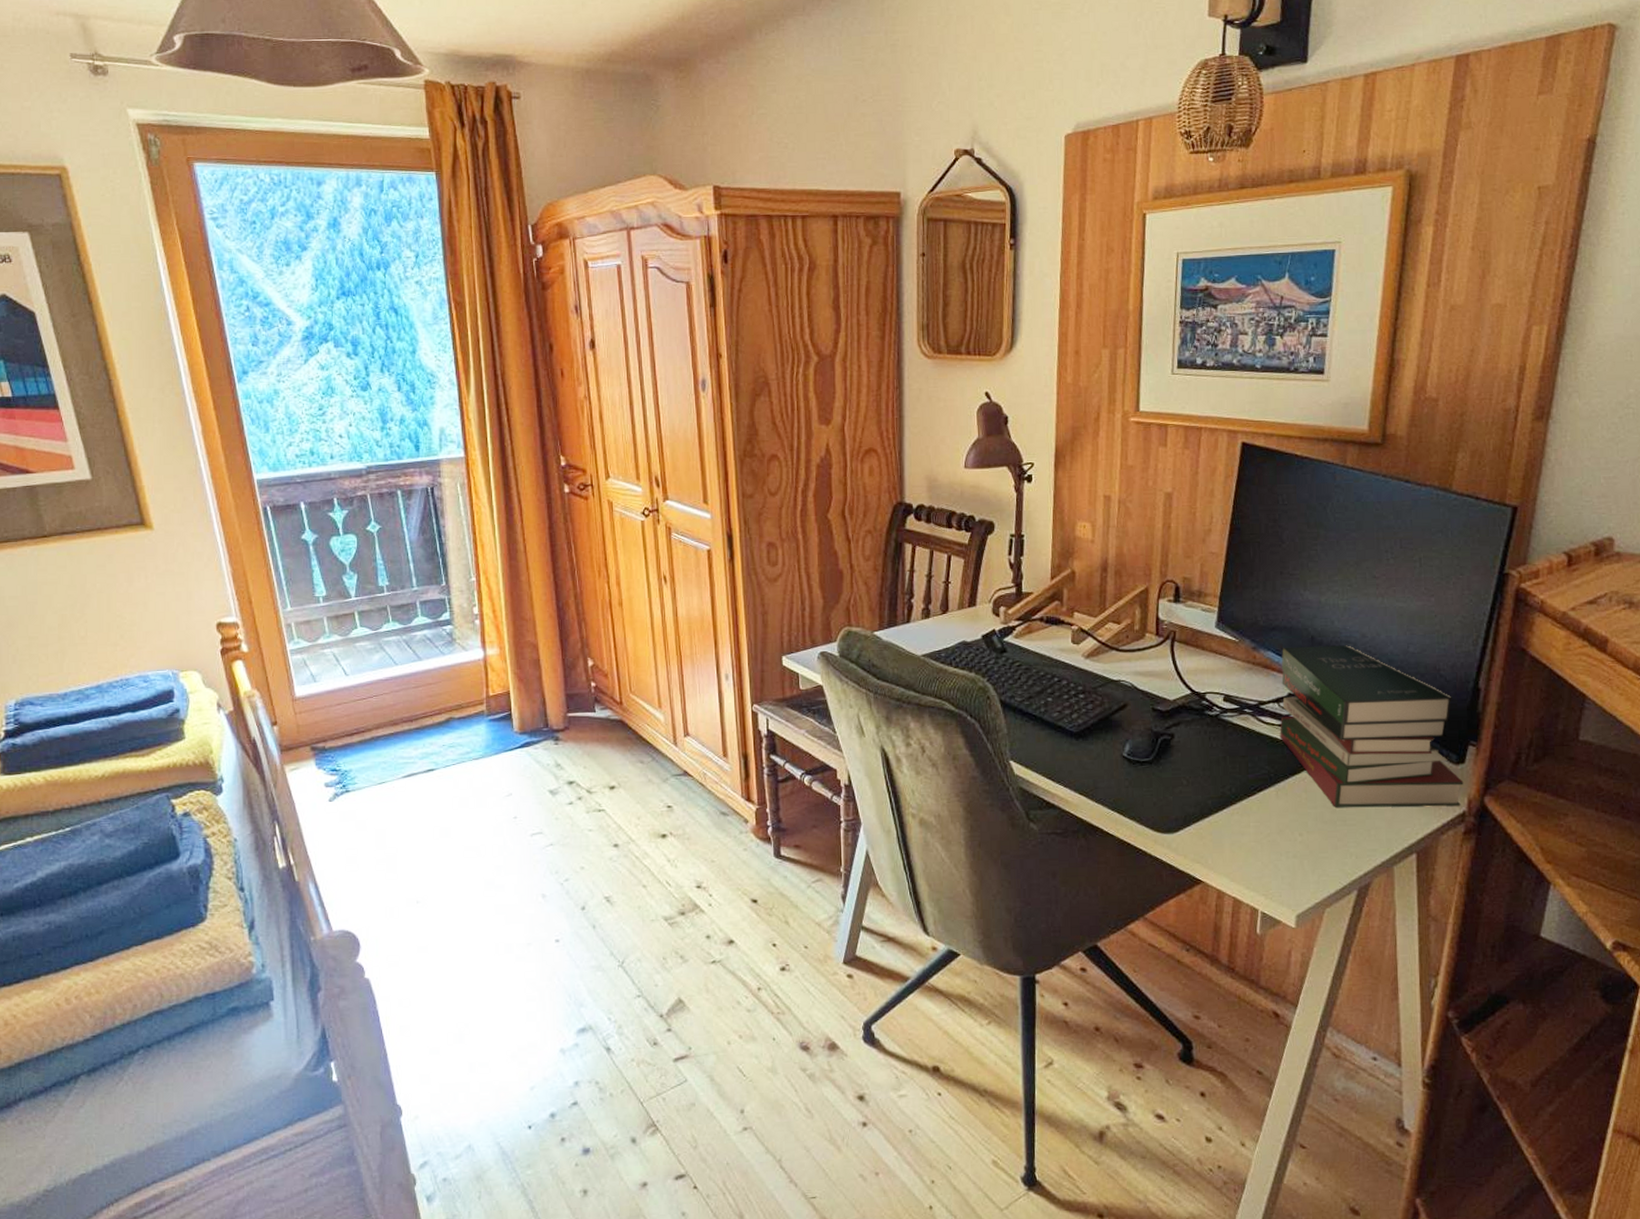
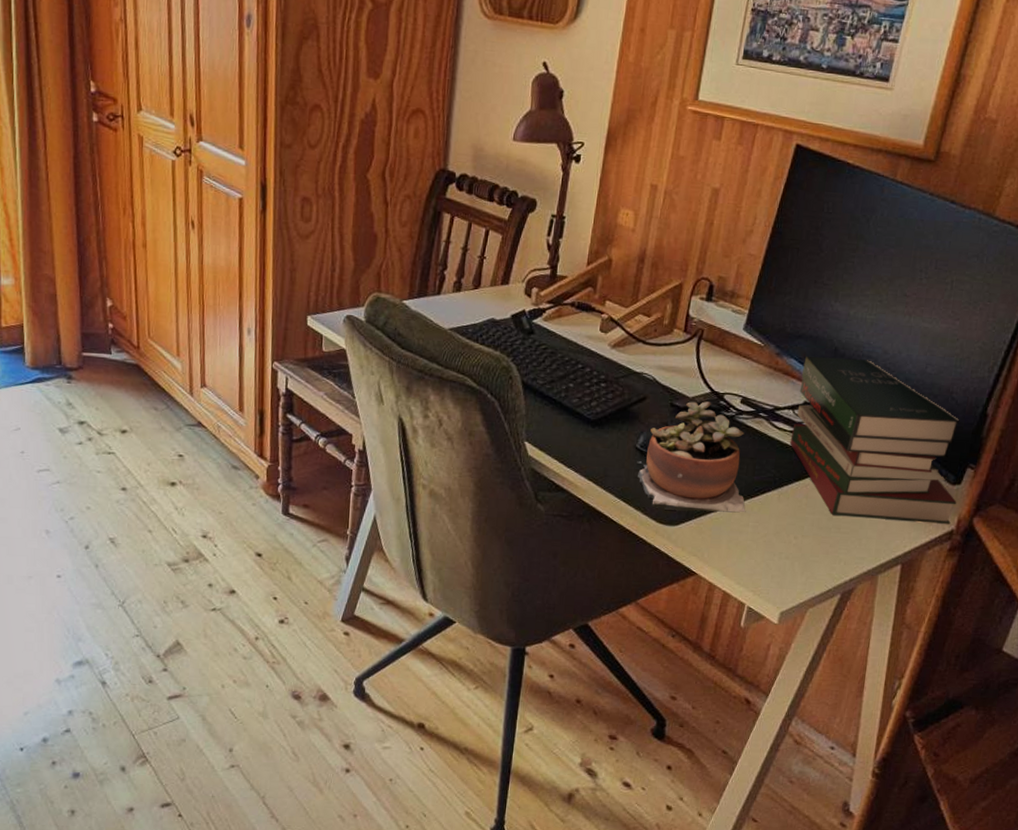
succulent plant: none [1126,703,1245,817] -> present [637,401,746,513]

